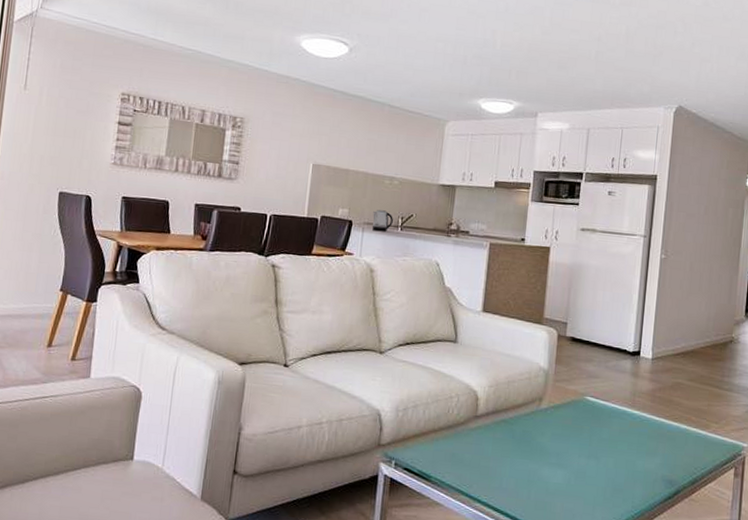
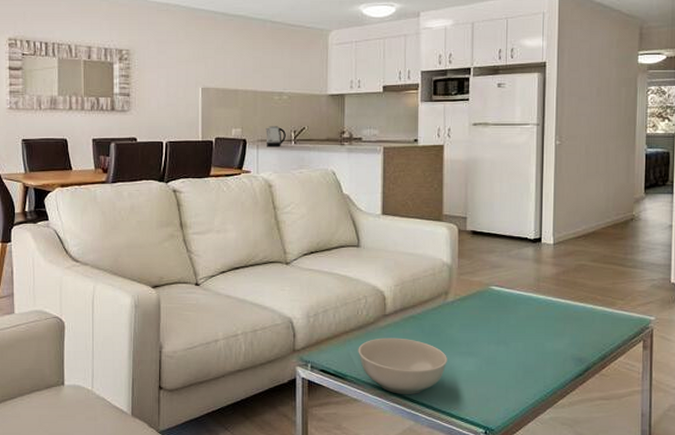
bowl: none [445,439,536,503] -> present [358,338,447,394]

